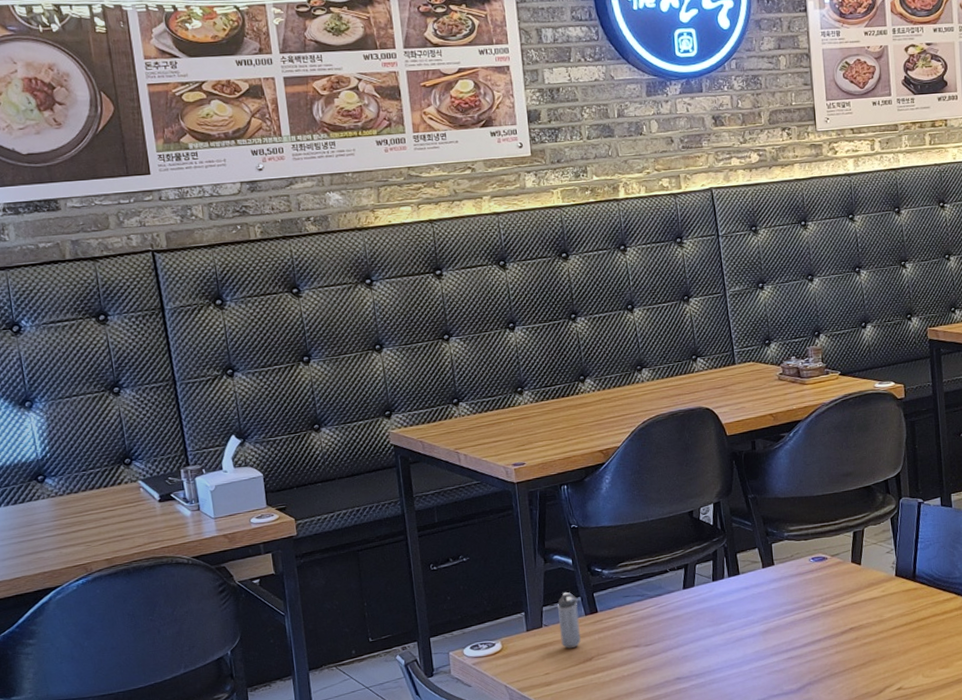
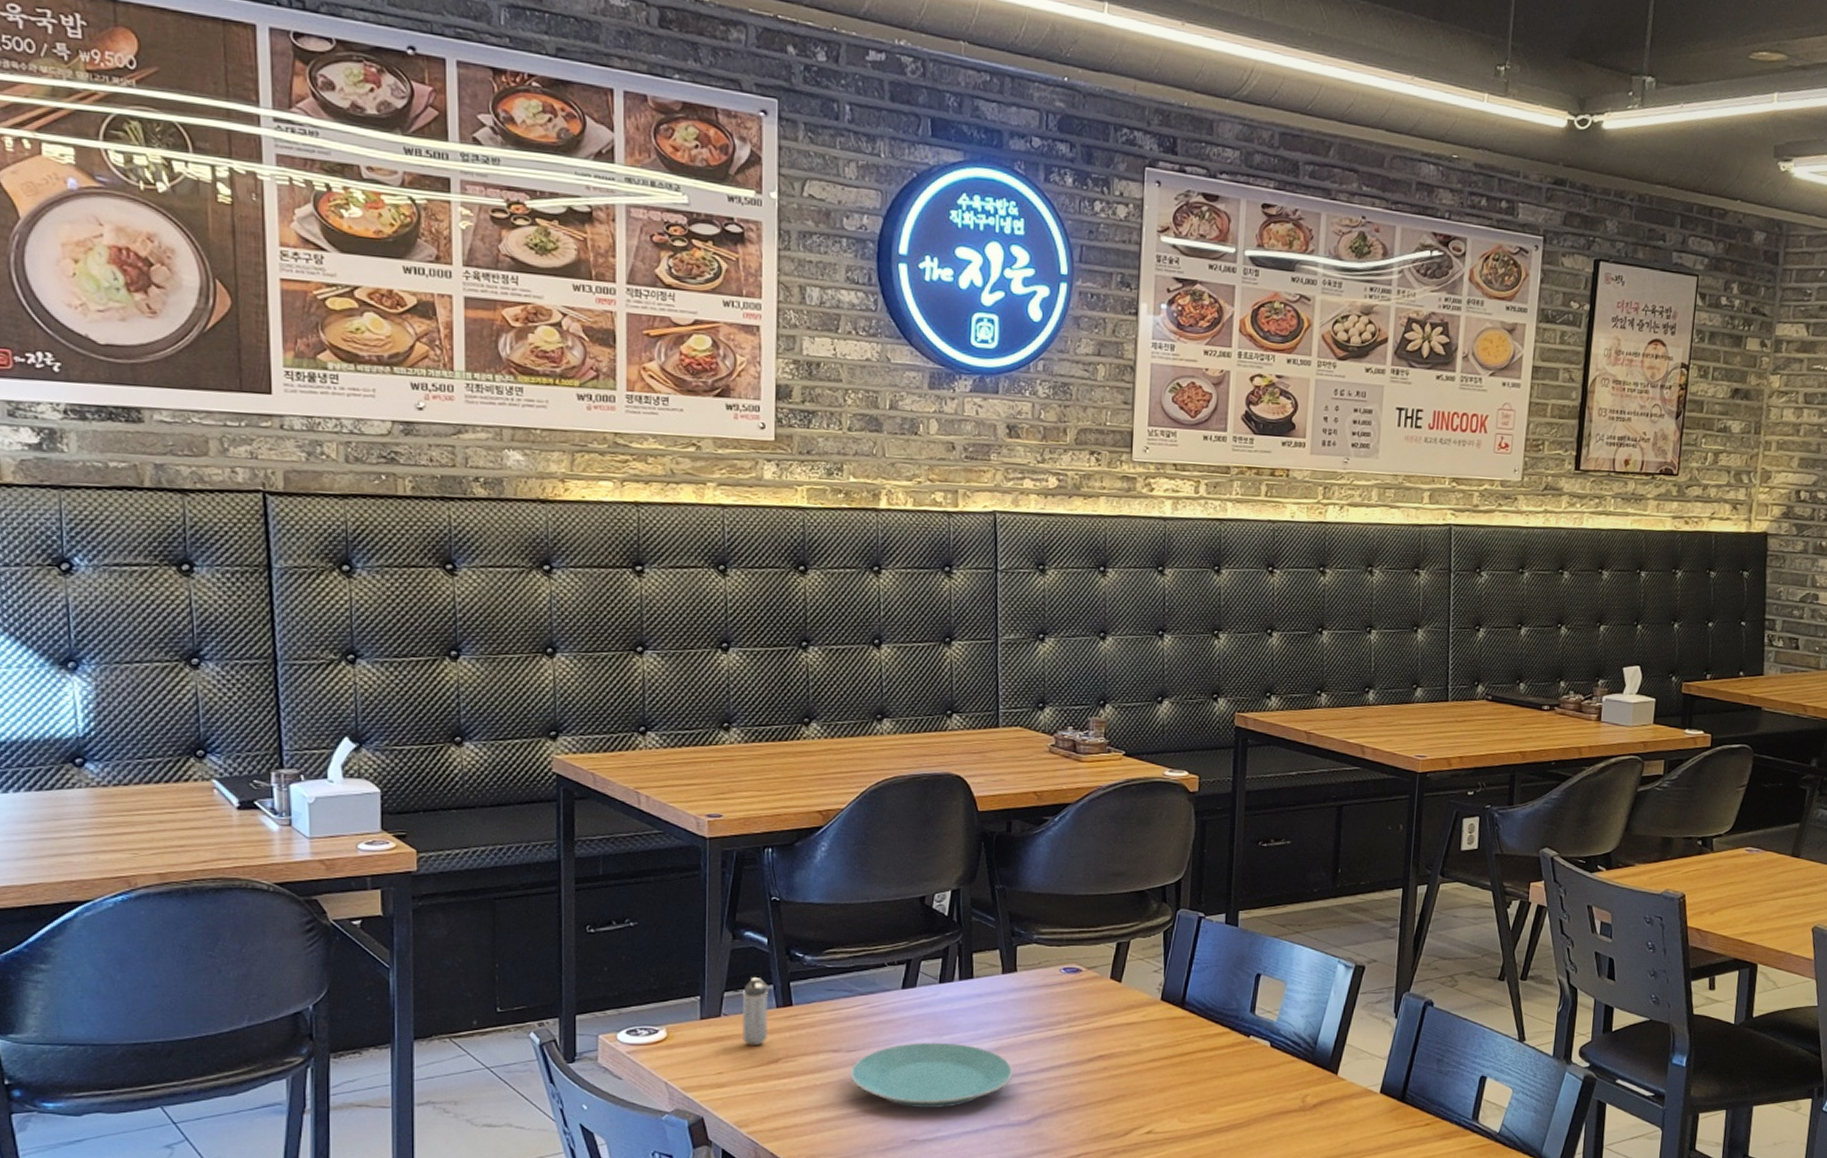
plate: none [649,630,782,688] -> present [849,1042,1013,1109]

